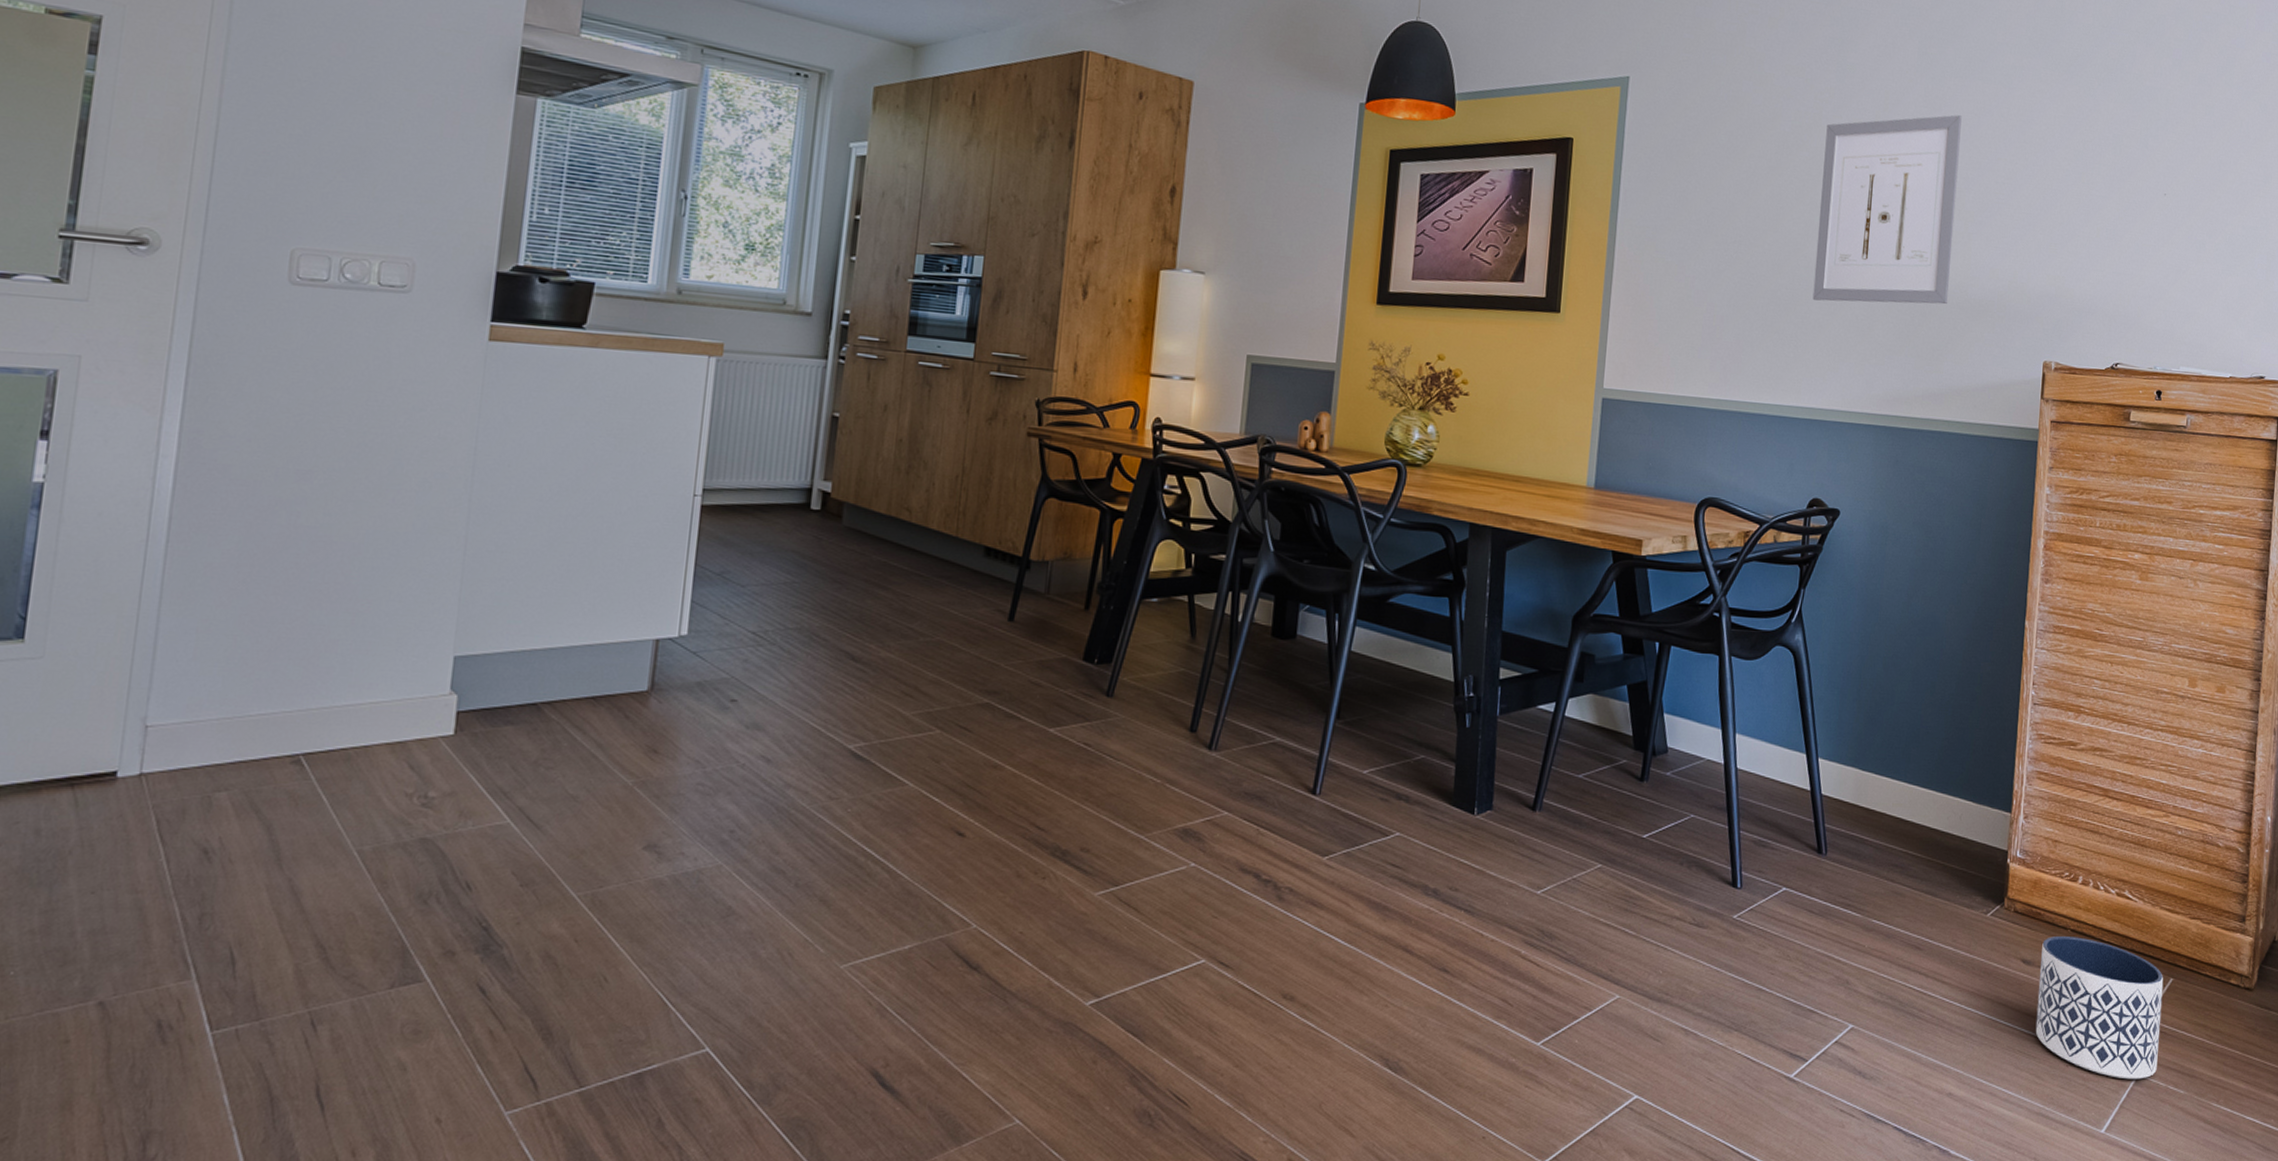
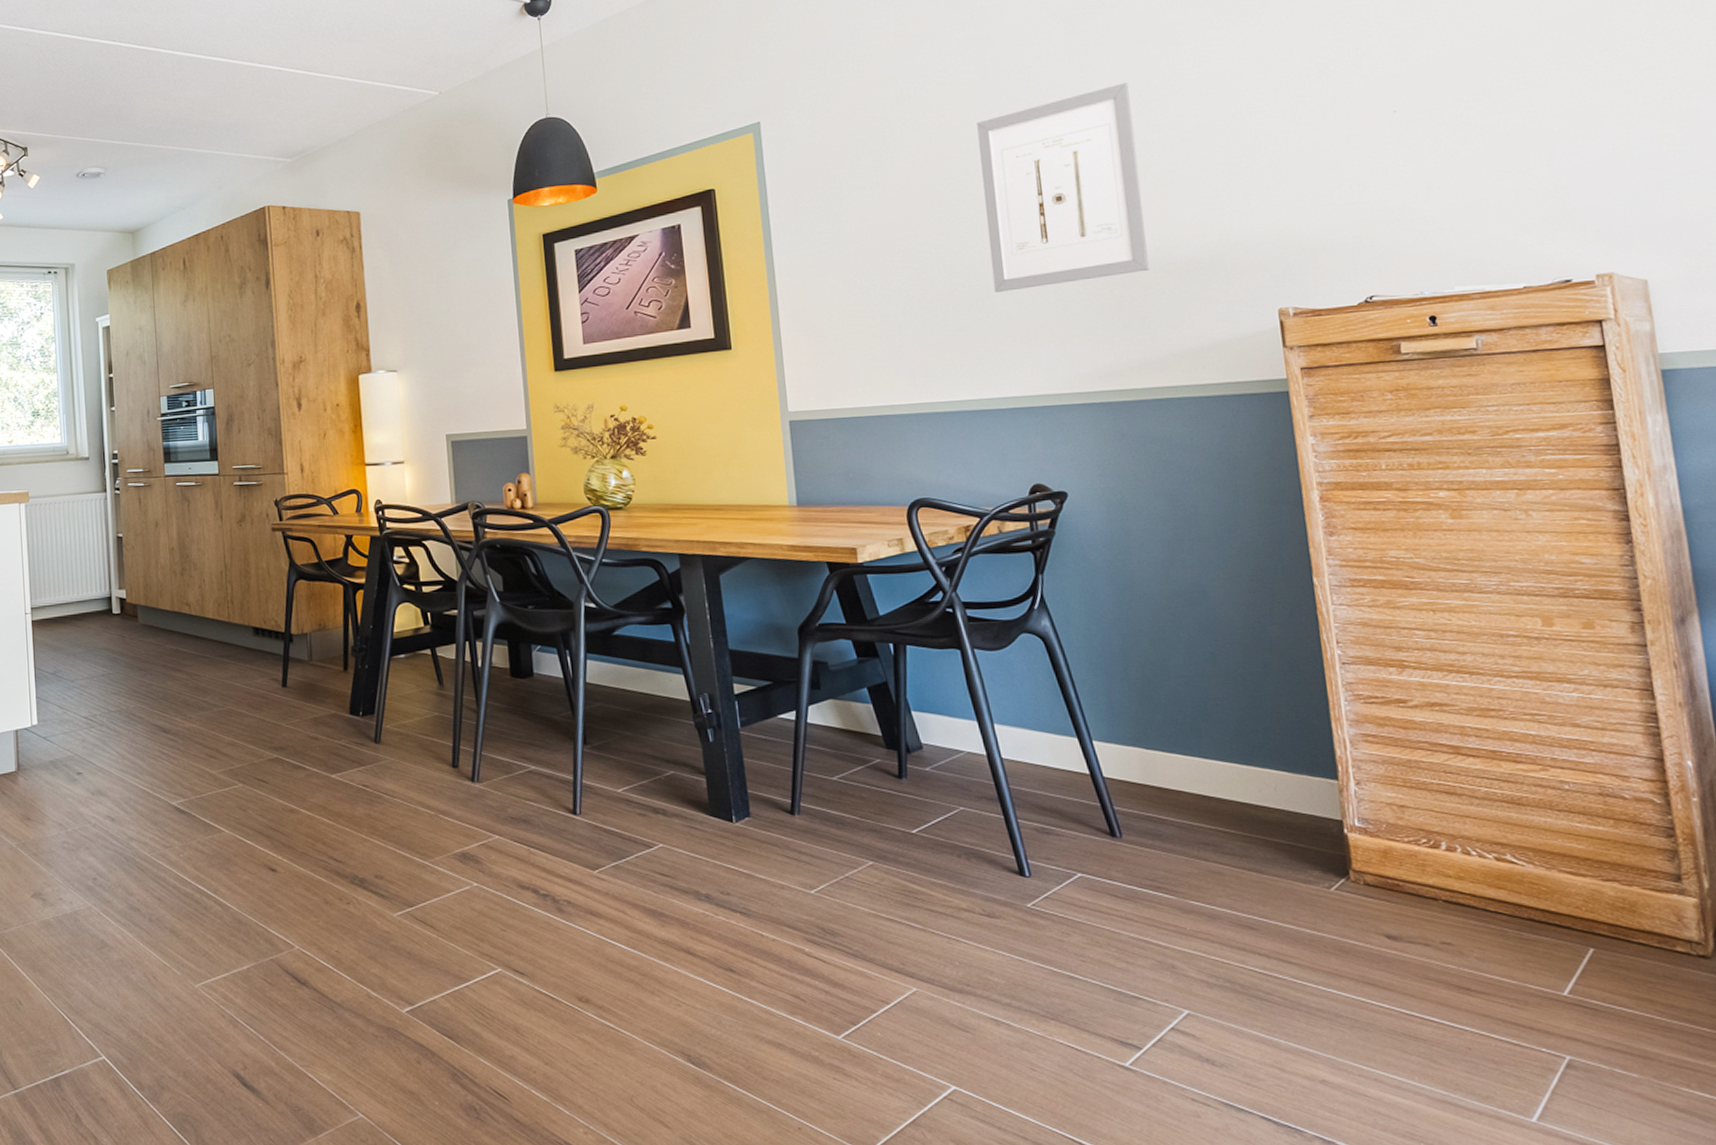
planter: present [2035,935,2164,1080] -> none [1408,907,1594,1063]

